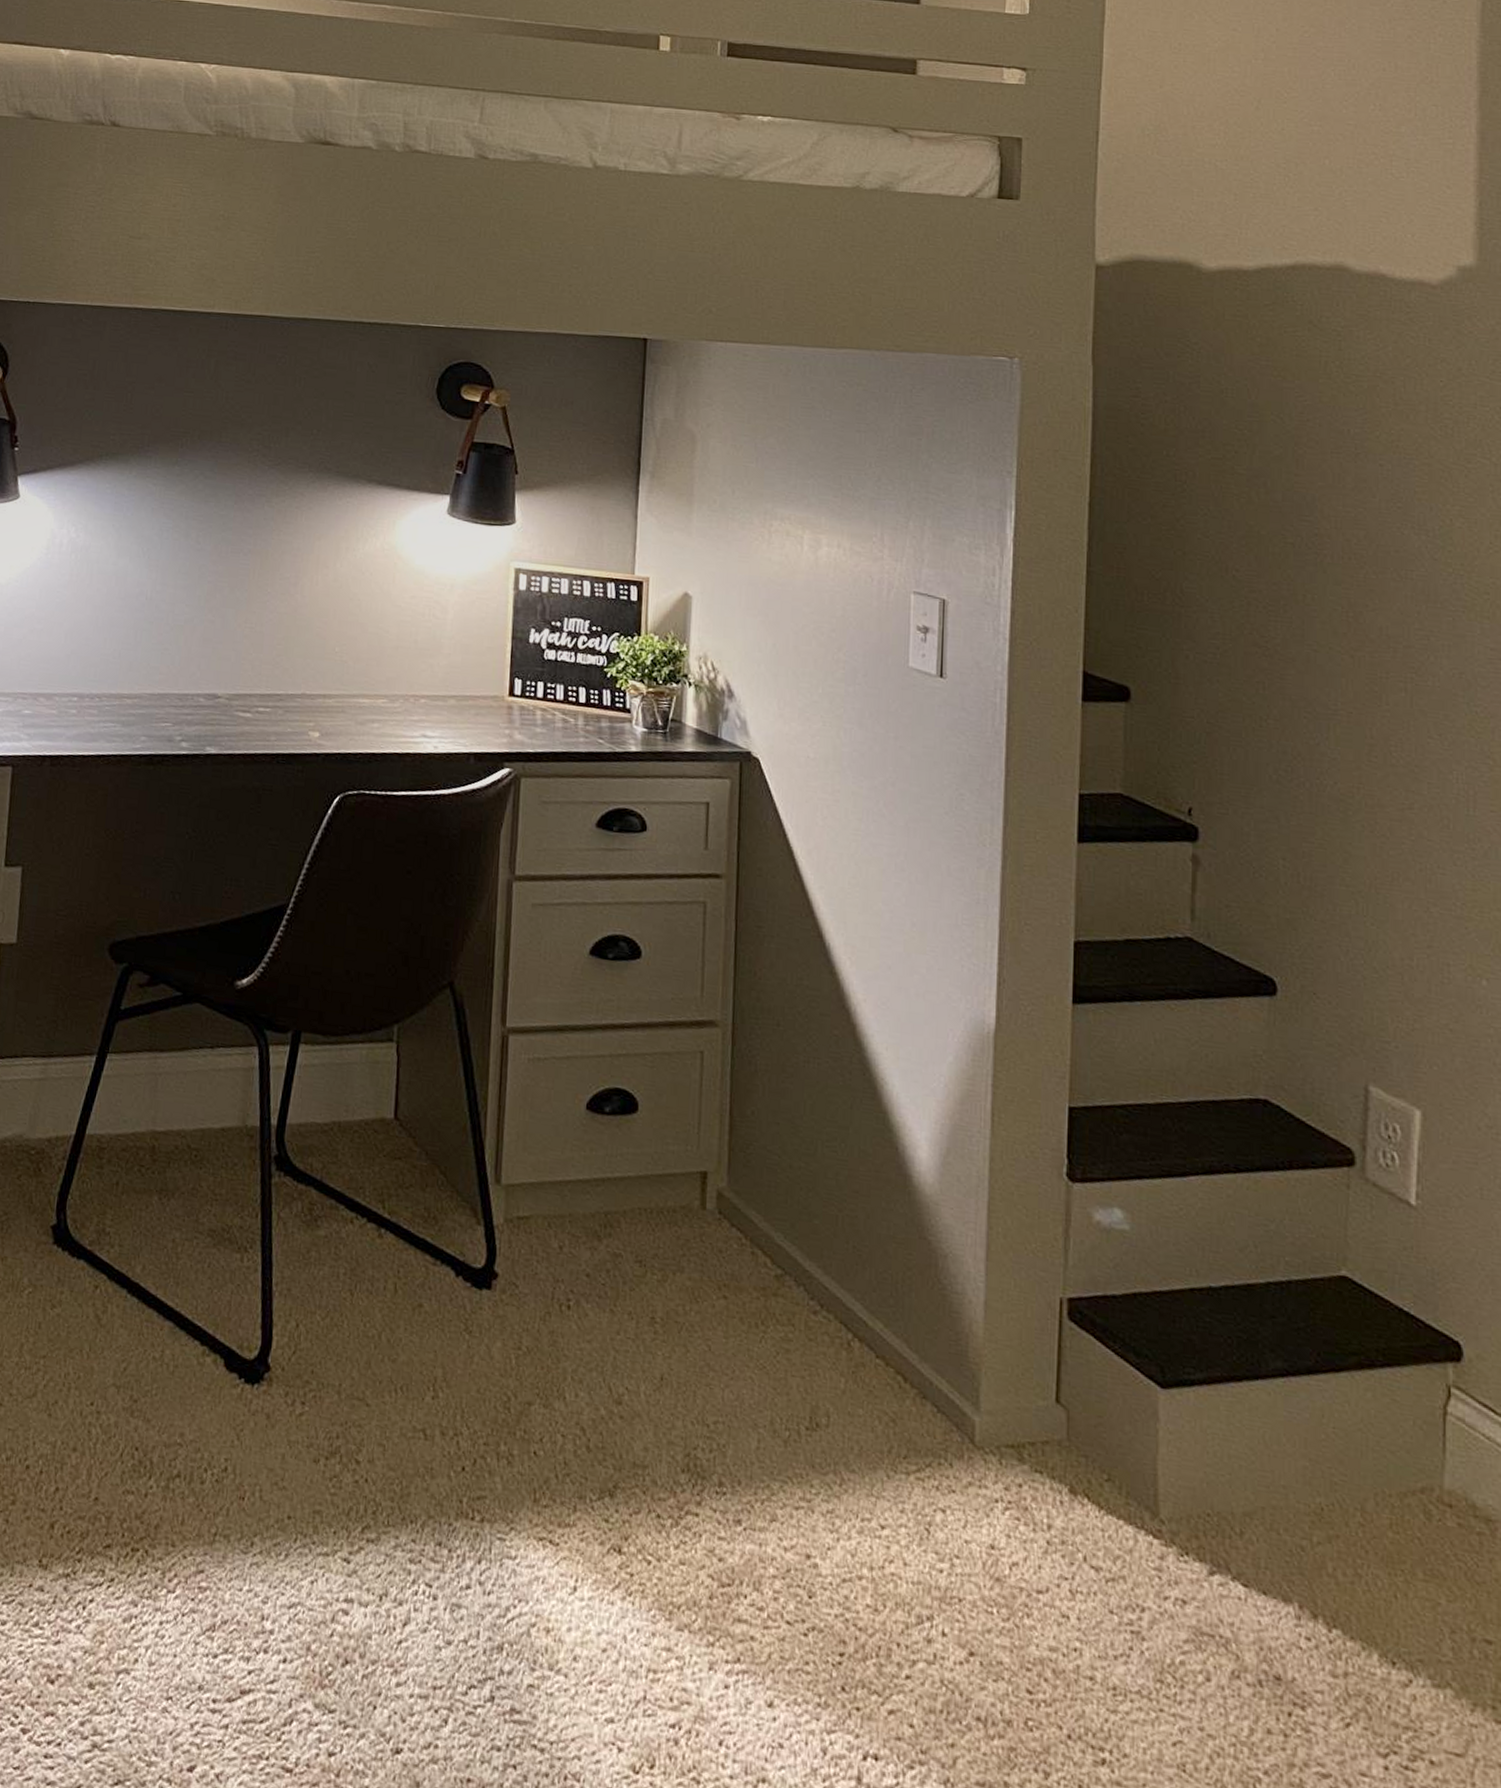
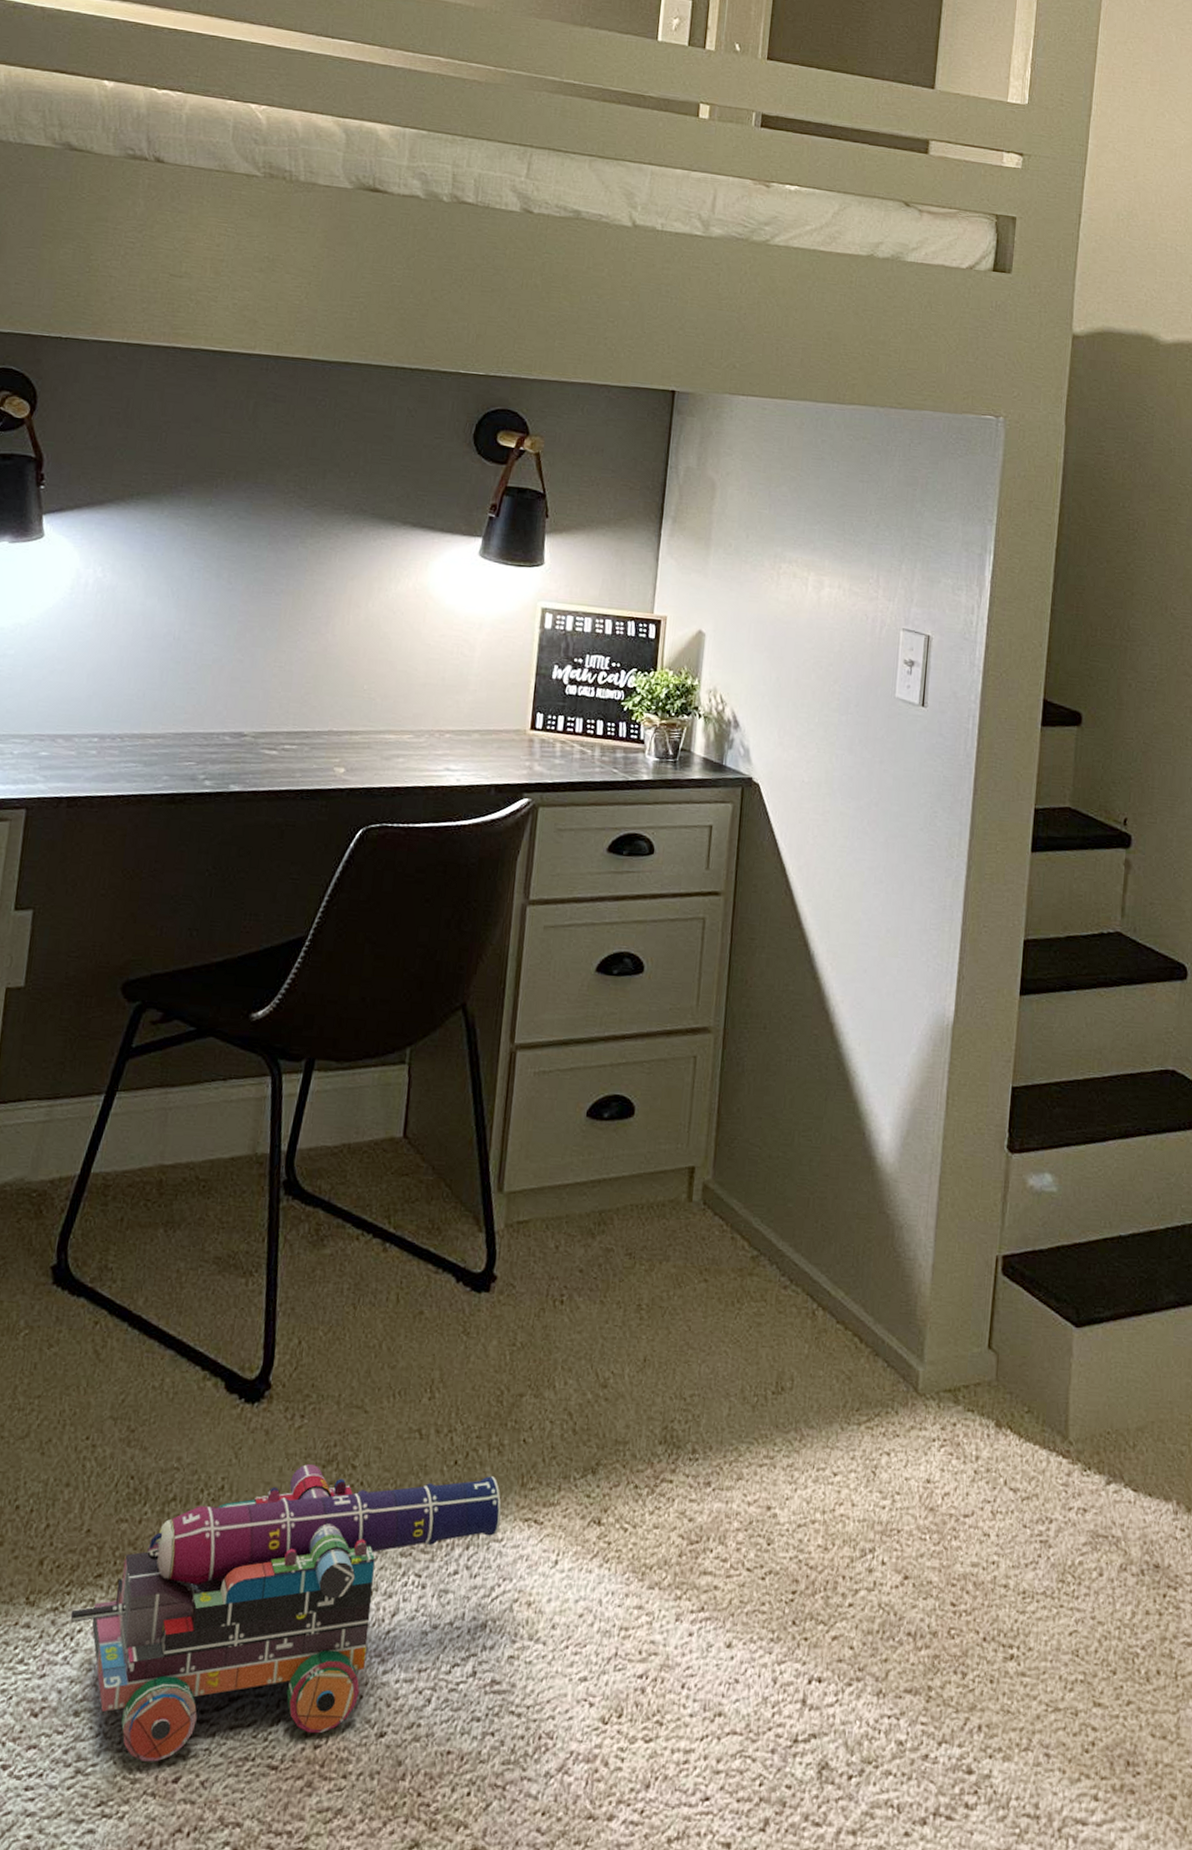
toy cannon: none [82,1454,514,1747] -> present [70,1464,502,1762]

